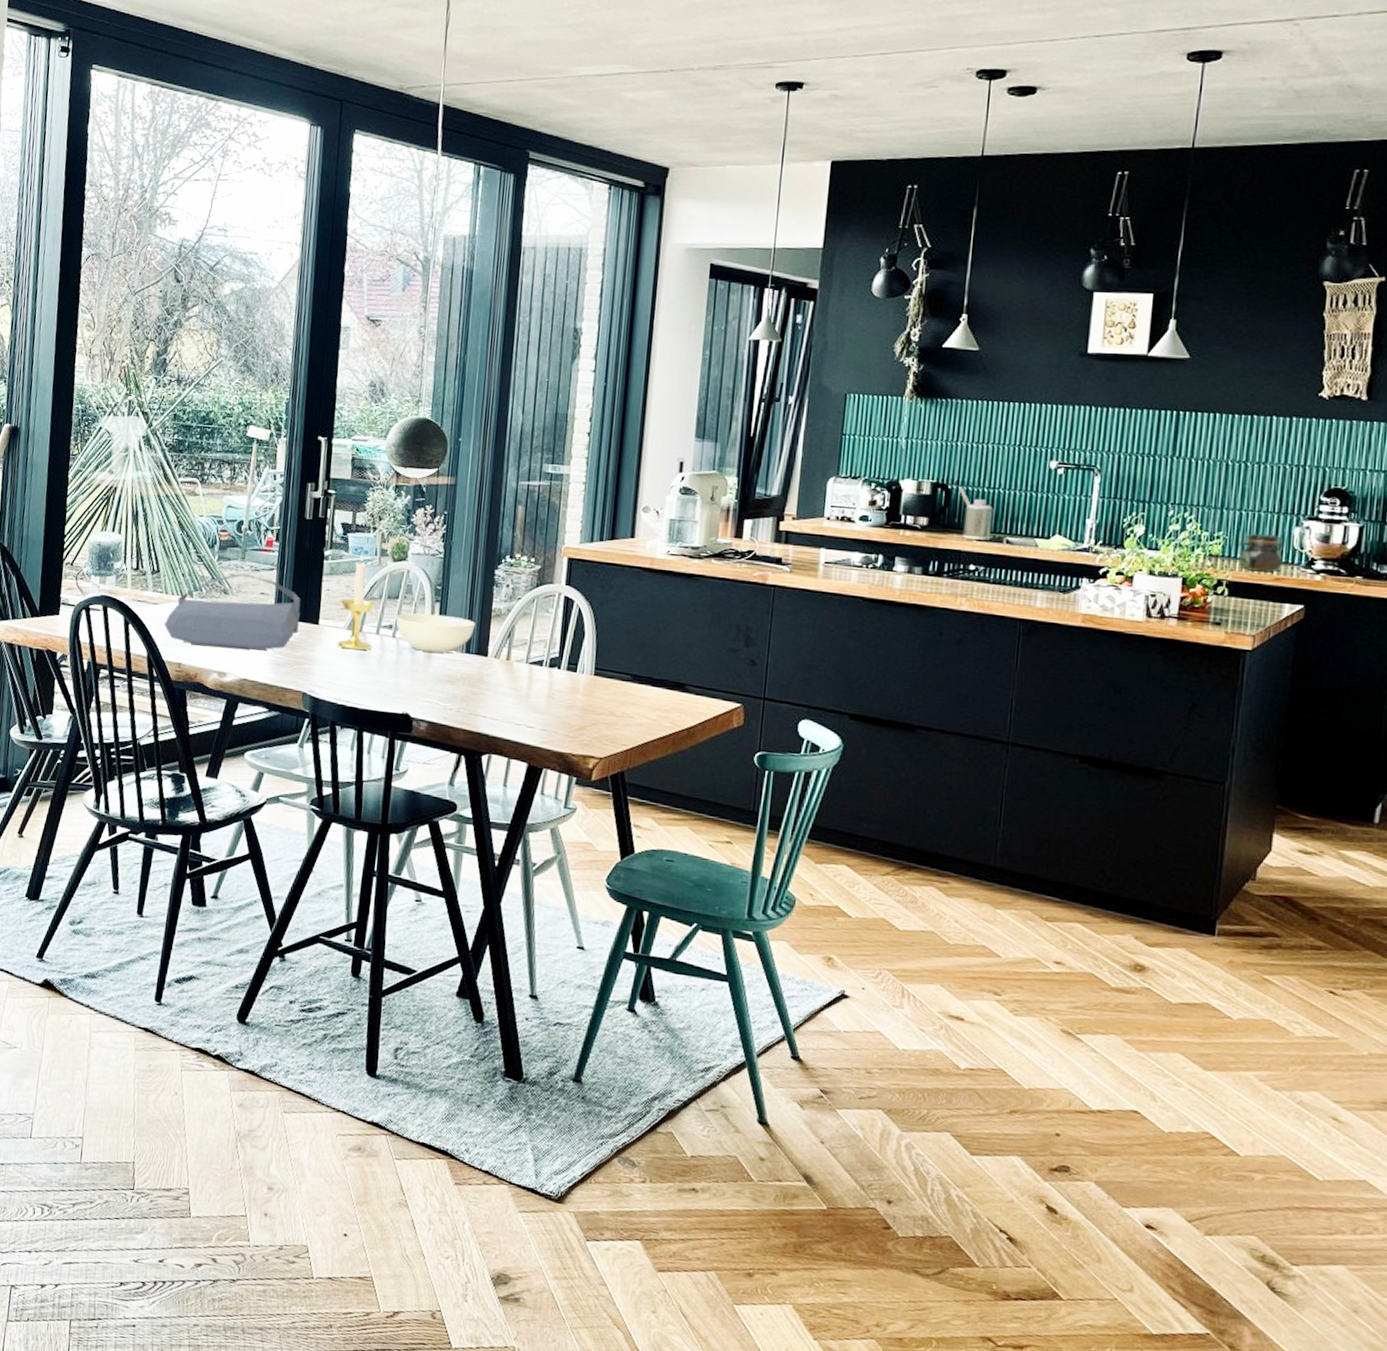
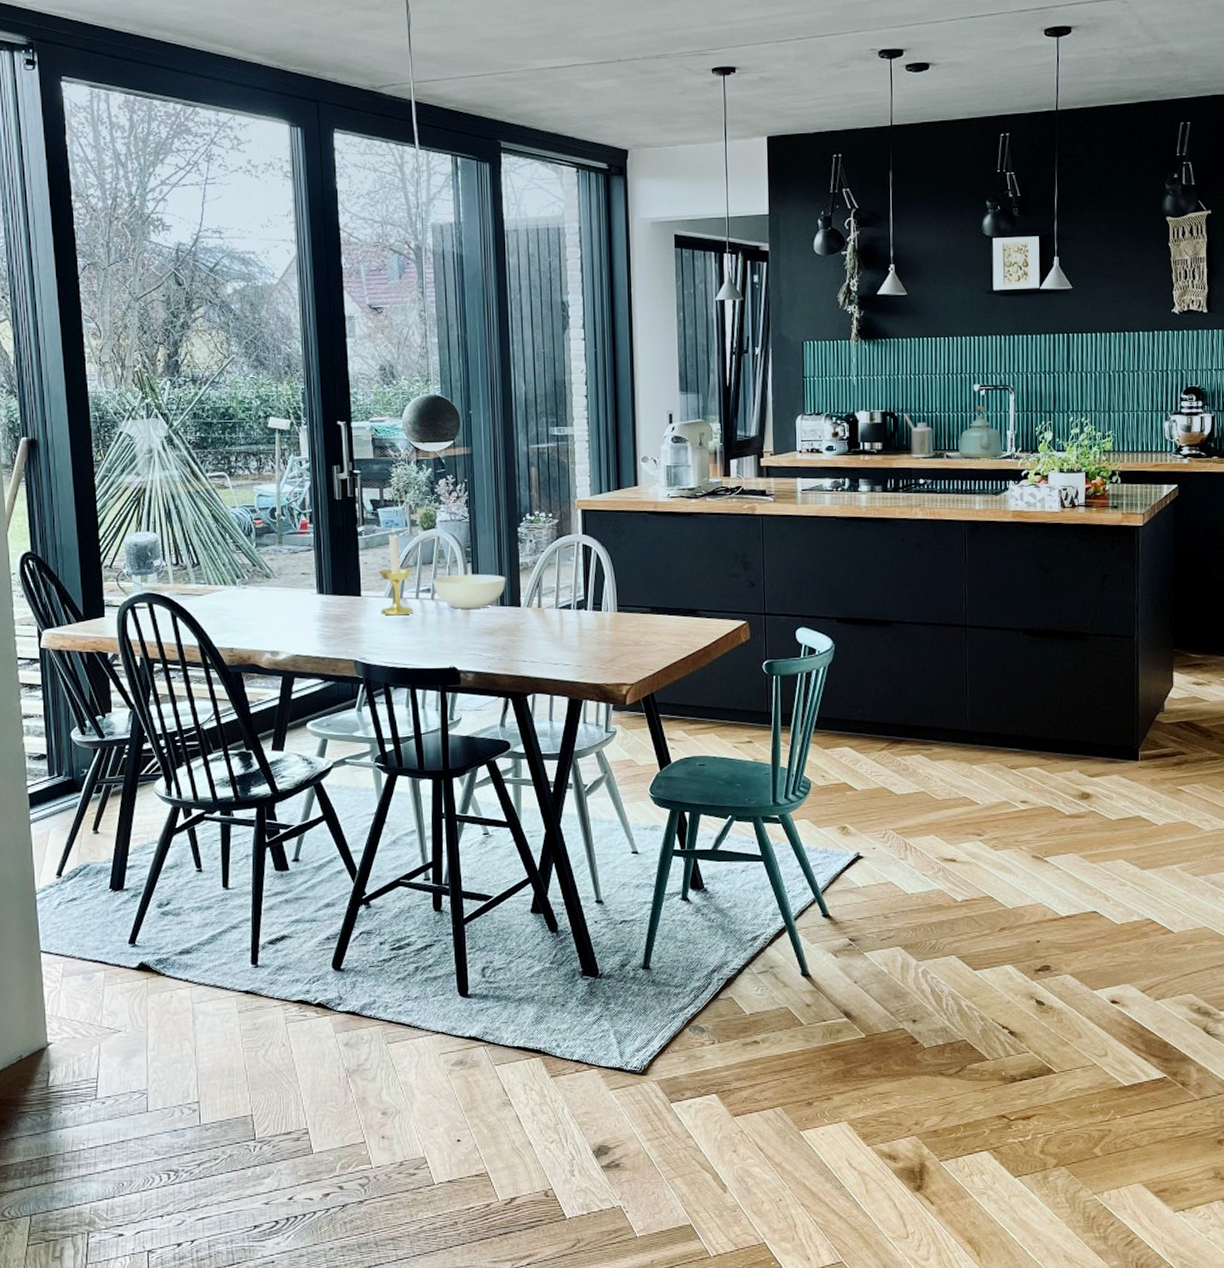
bag: present [163,573,301,651] -> none [211,557,342,629]
kettle: none [1022,486,1079,550] -> present [958,405,1002,459]
jar: present [1238,533,1284,573] -> none [1125,429,1158,461]

